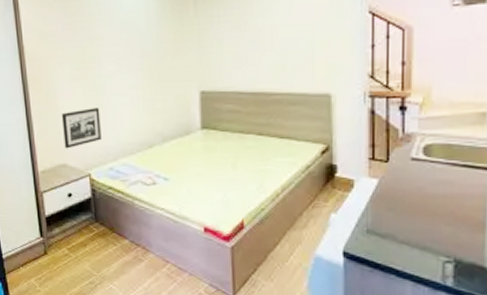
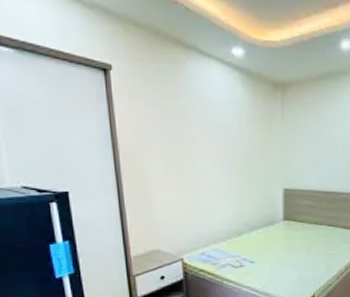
picture frame: present [61,108,101,149] -> none [155,199,194,236]

